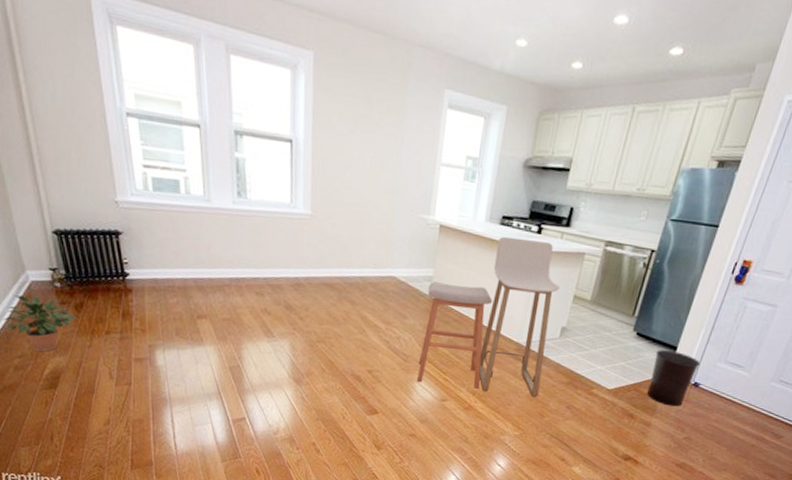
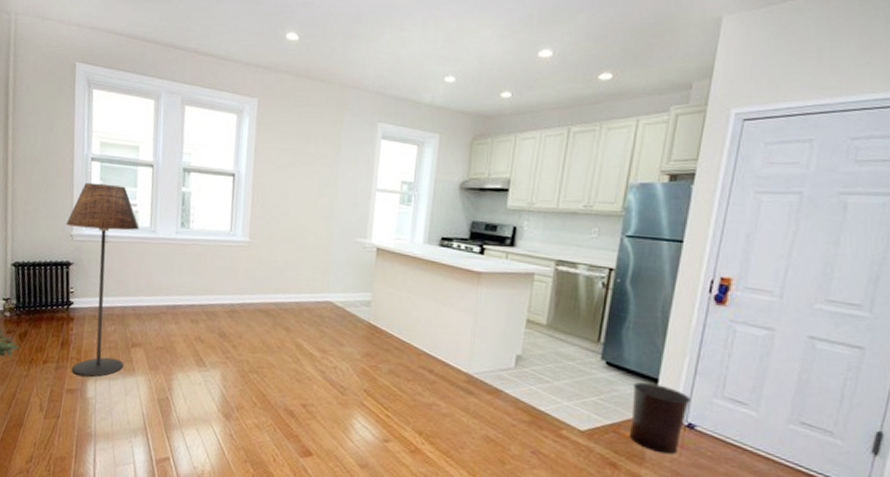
floor lamp: none [108,142,192,347] -> present [66,182,139,377]
stool: present [416,282,493,389] -> none [355,306,436,428]
bar stool: present [479,236,560,397] -> none [425,257,509,439]

